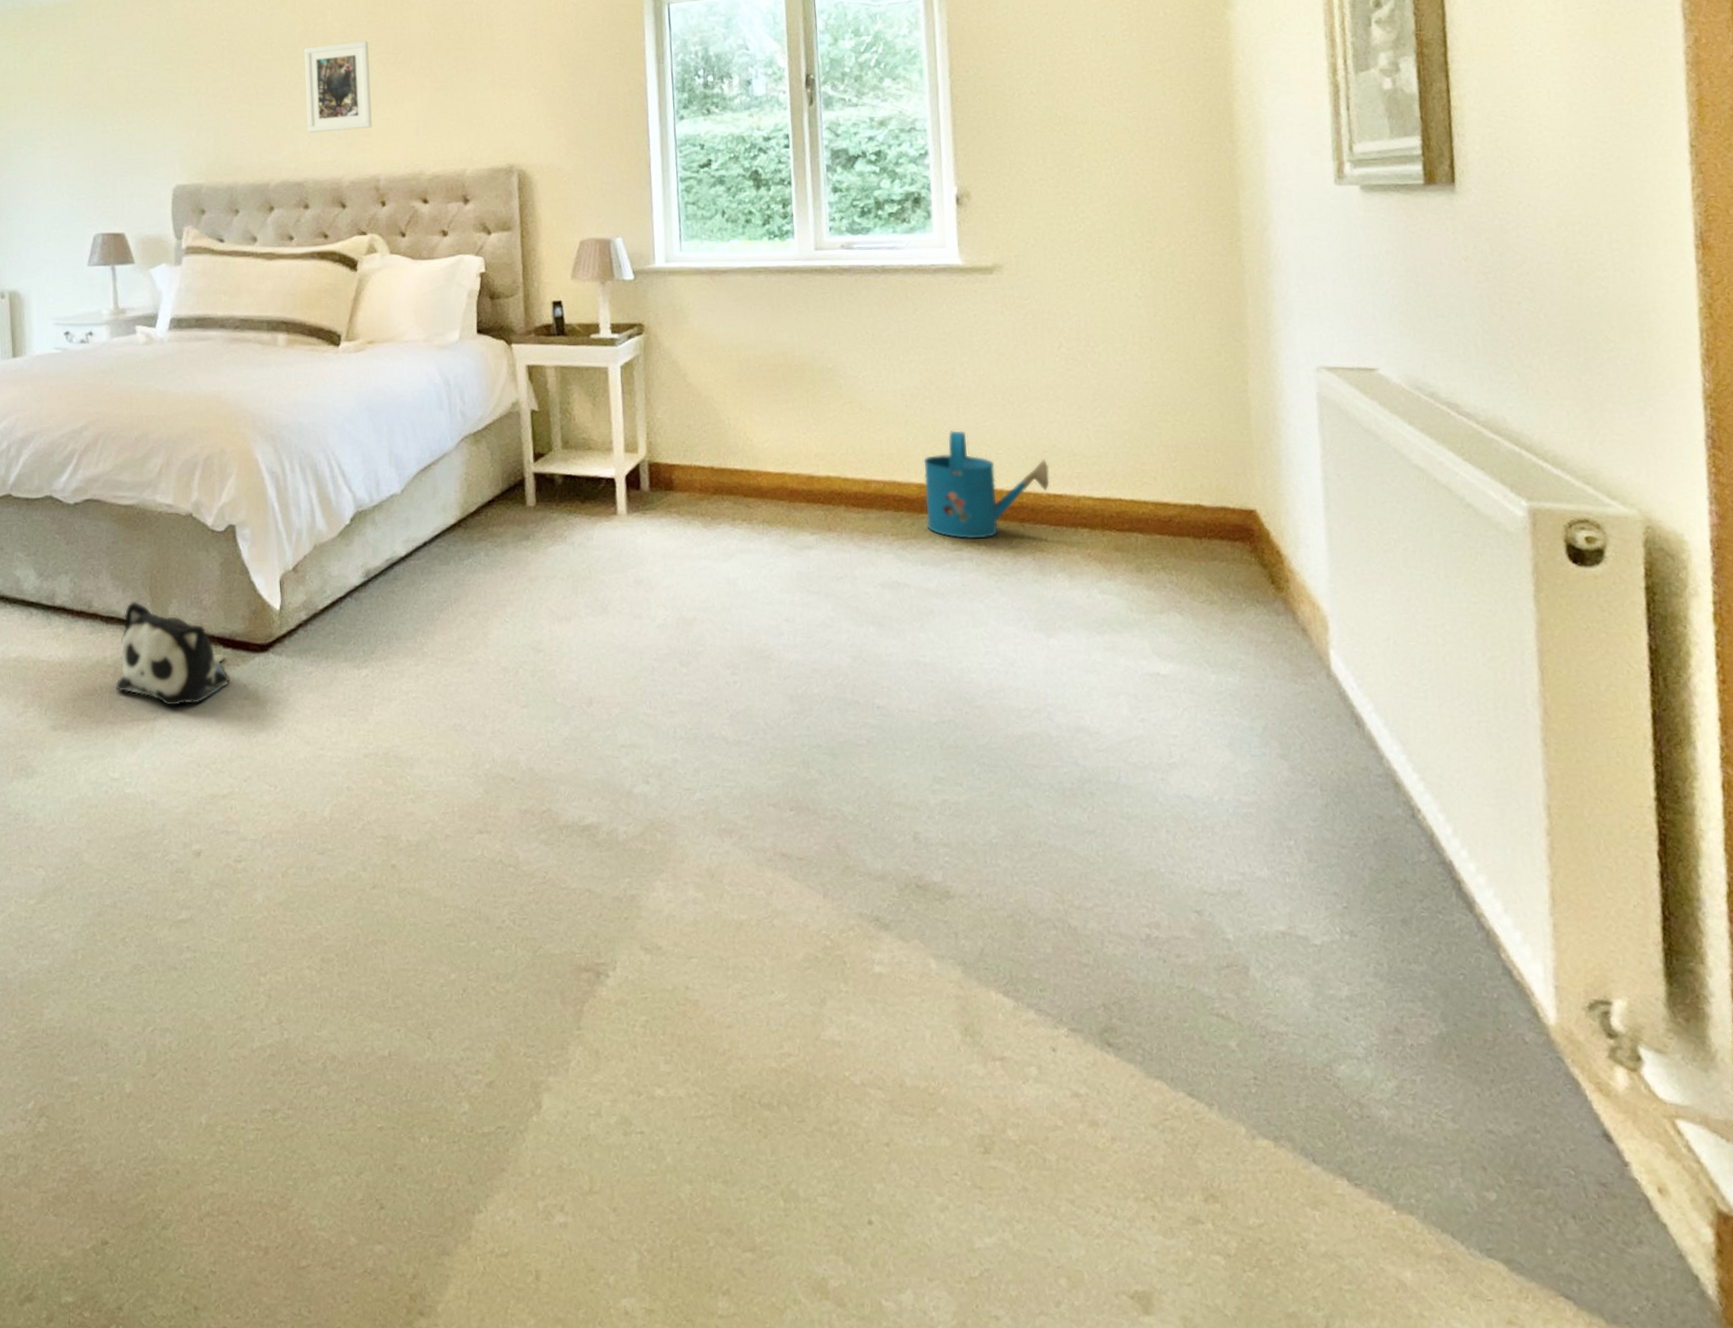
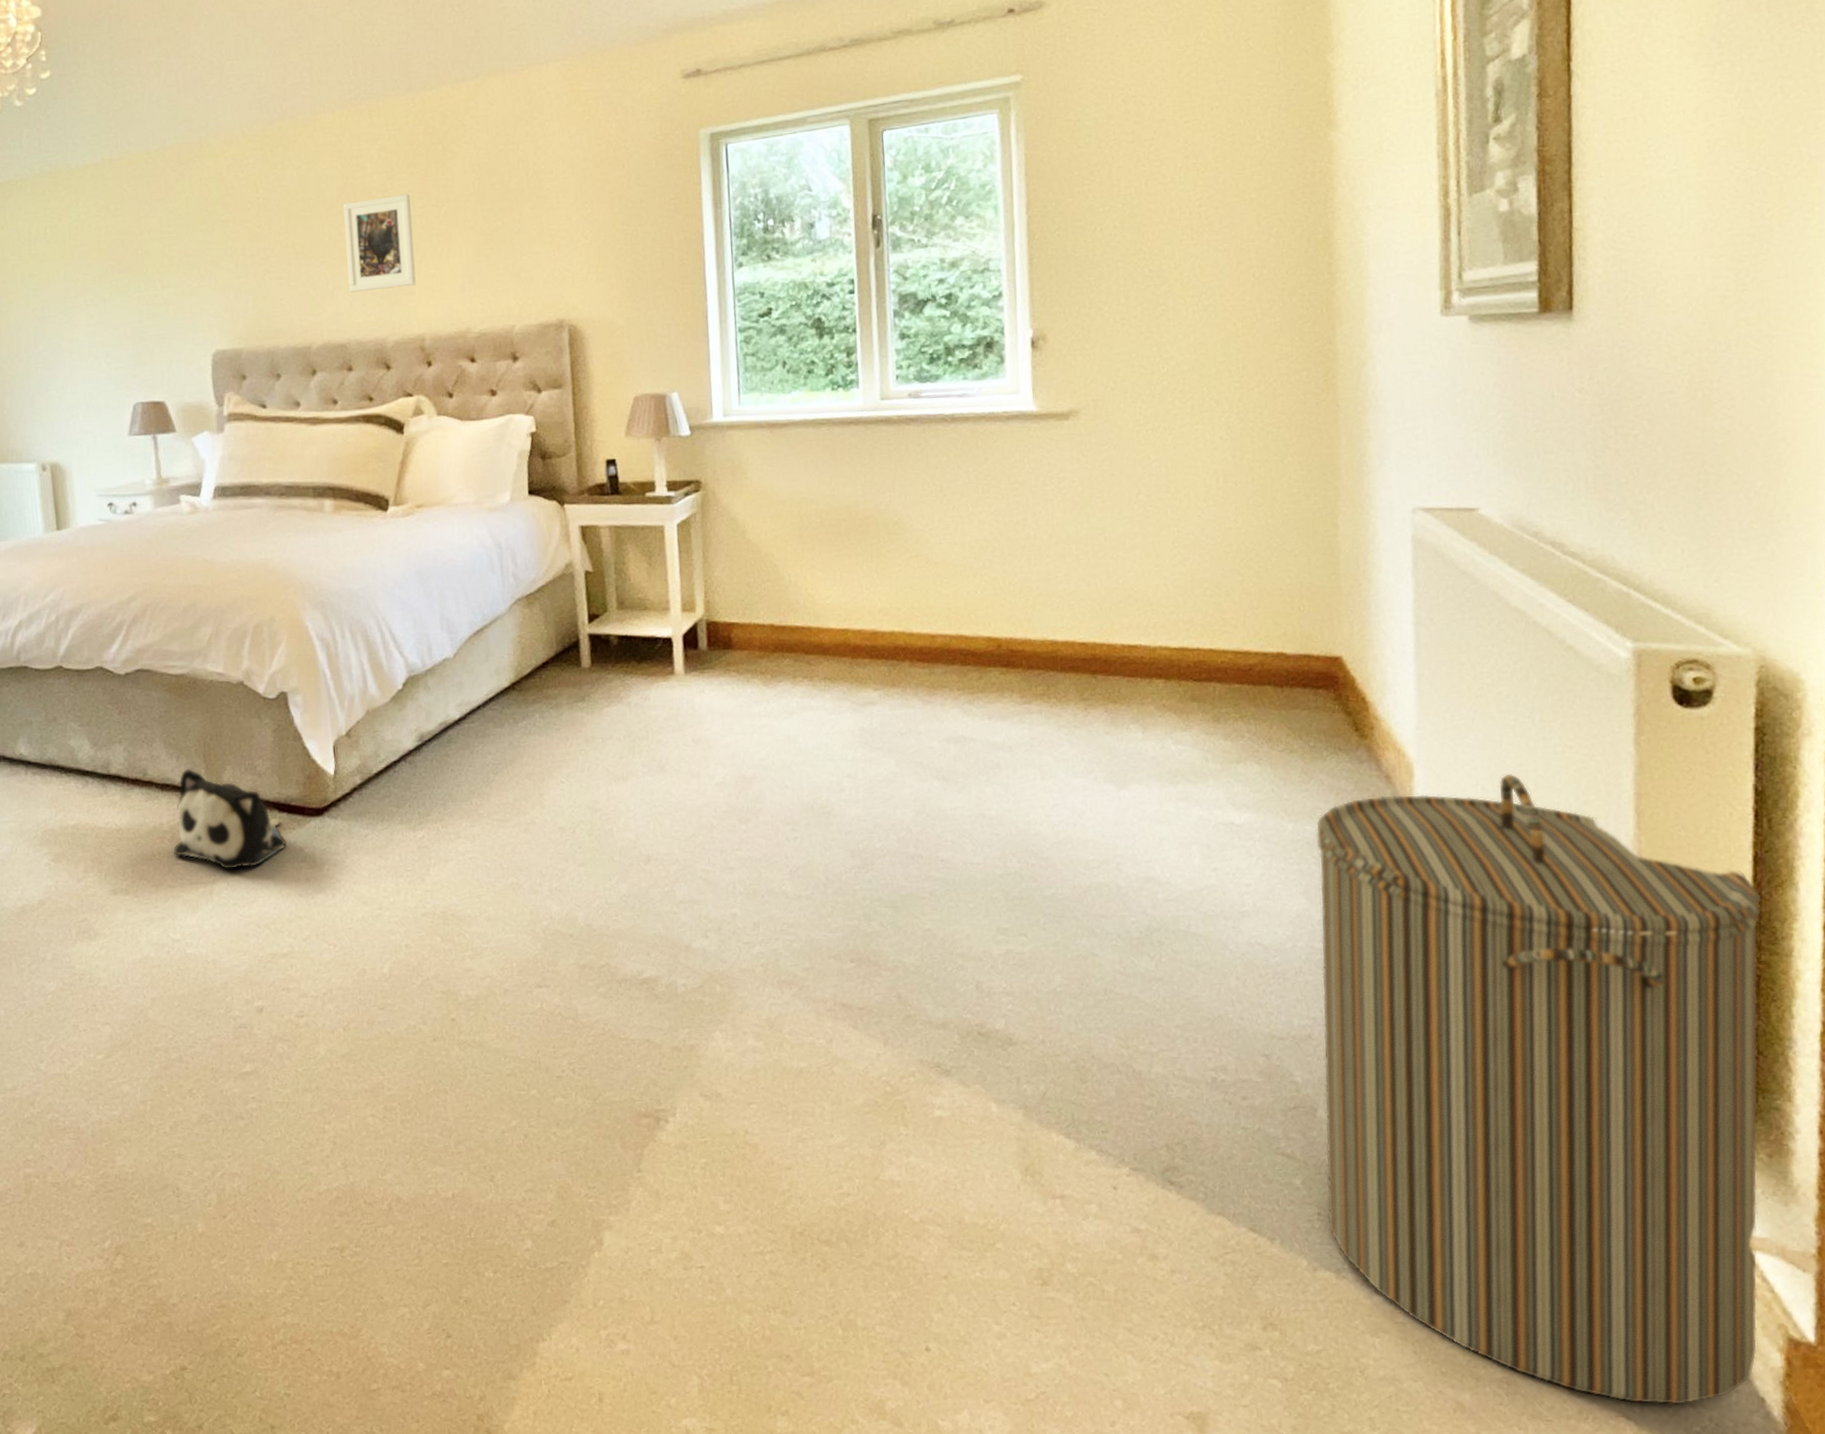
watering can: present [923,430,1050,539] -> none [992,581,1124,692]
laundry hamper: none [1238,628,1688,1283] -> present [1316,773,1762,1405]

